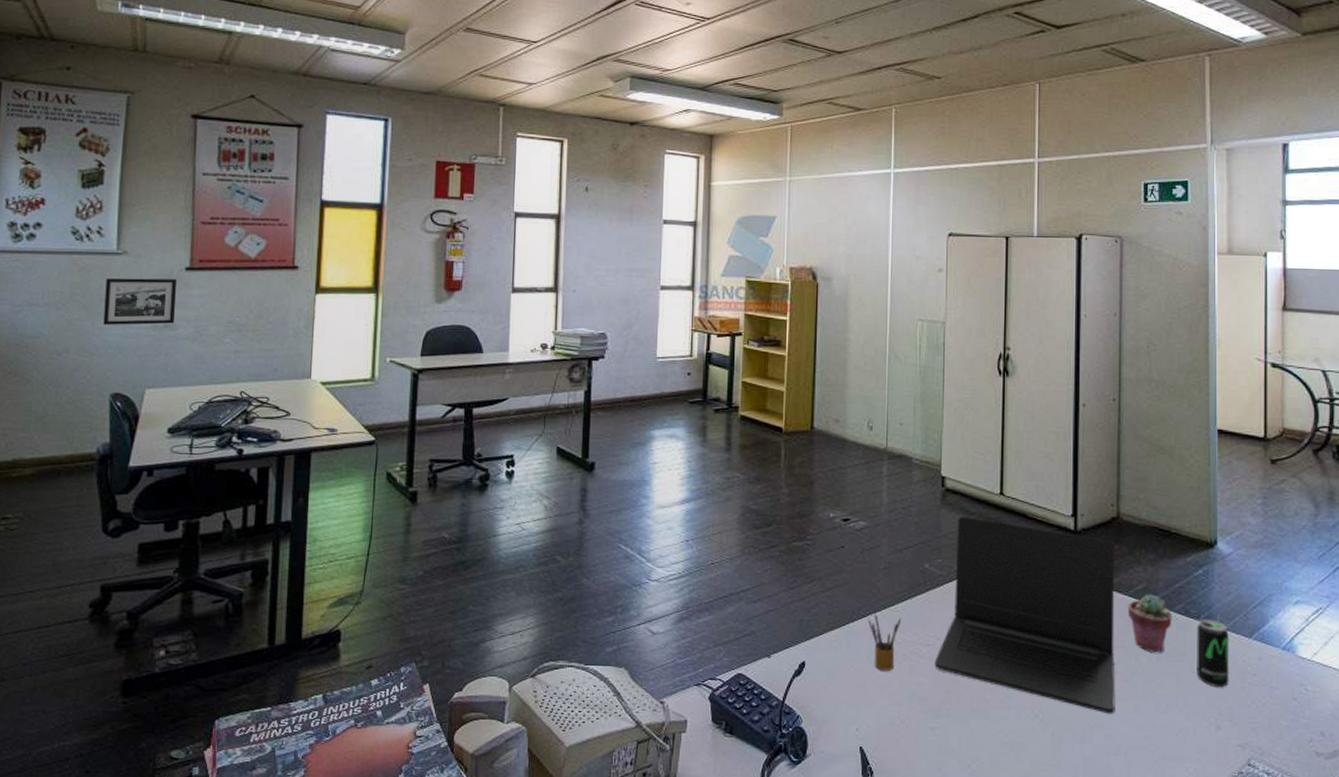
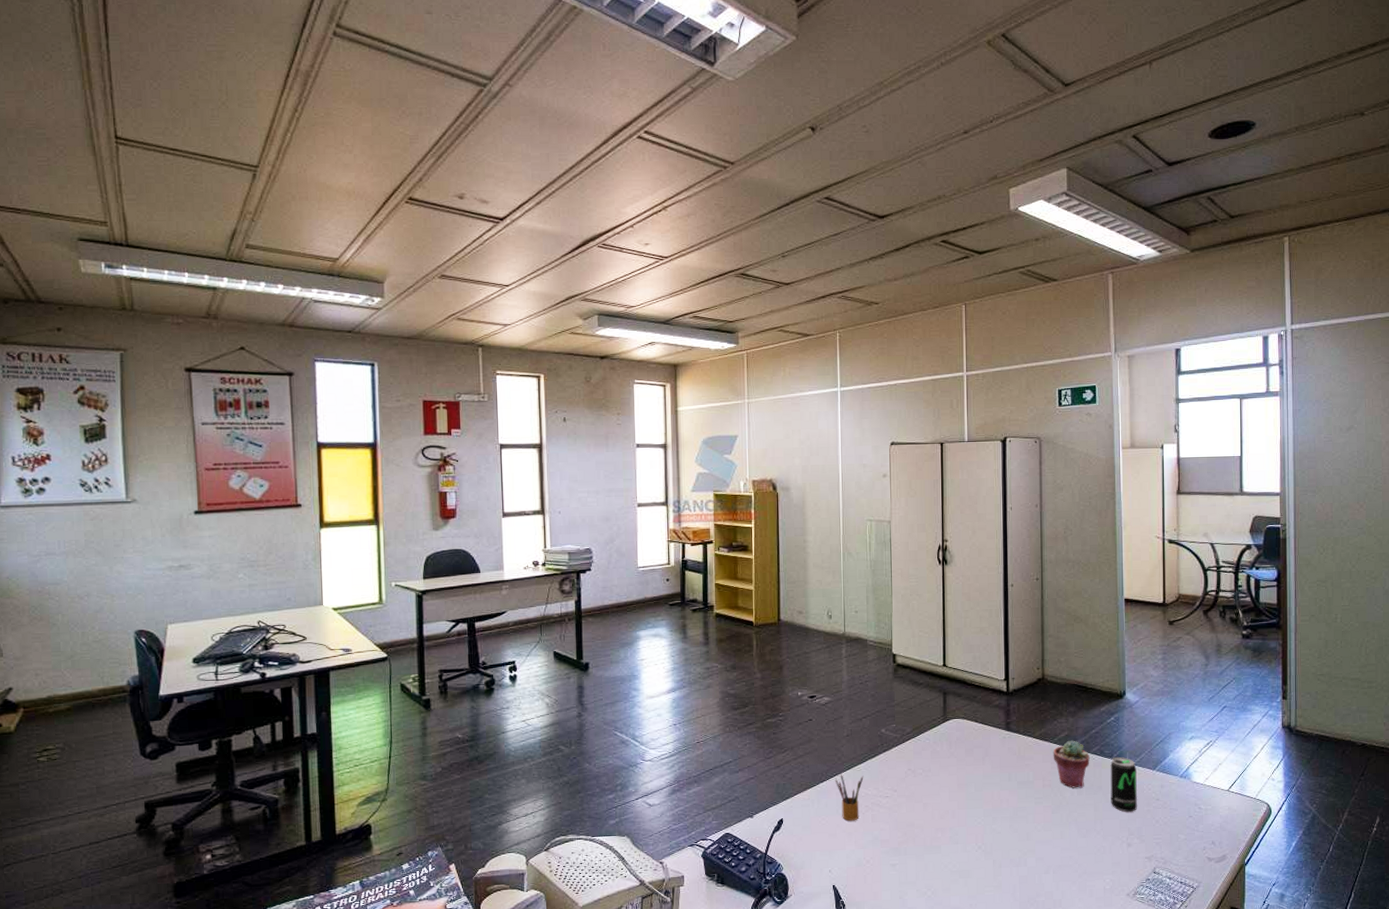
picture frame: present [103,278,177,325] -> none [119,523,189,568]
laptop: present [934,517,1115,714] -> none [893,687,1045,841]

